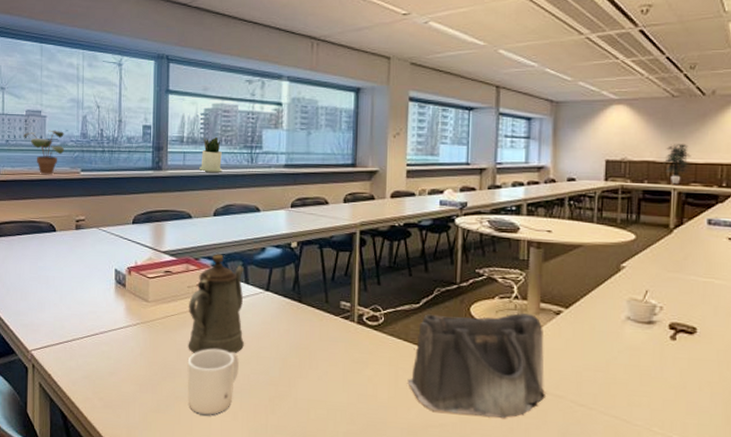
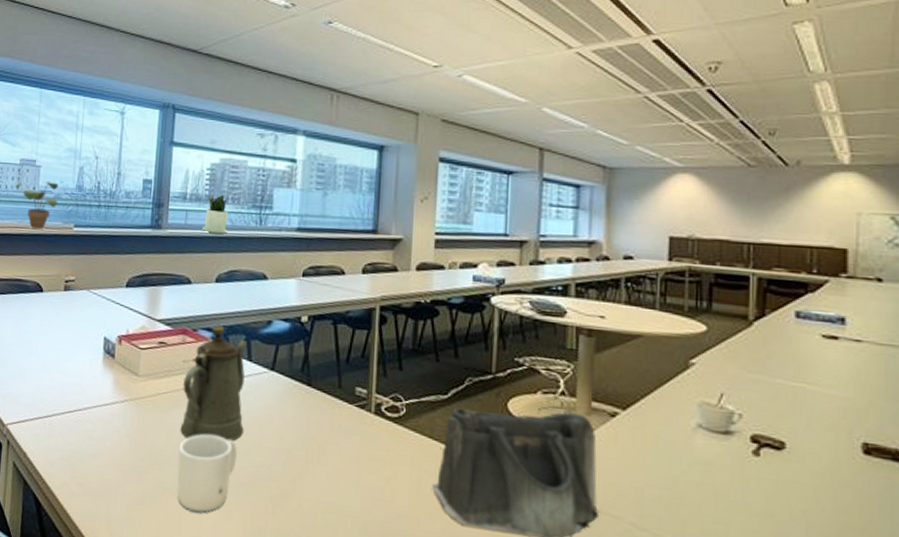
plant: present [664,144,692,185] -> none [740,221,775,269]

